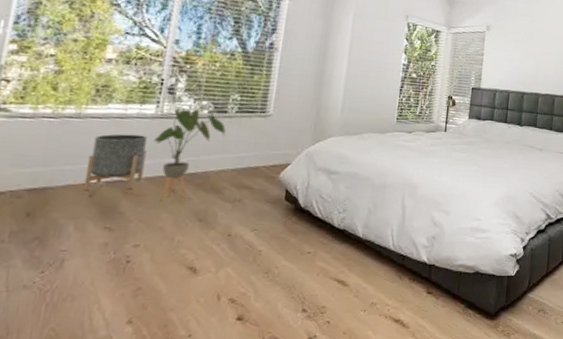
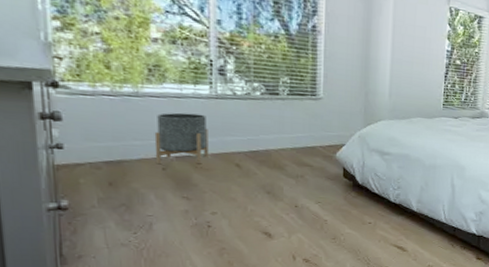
house plant: present [154,108,226,201] -> none [213,90,280,175]

